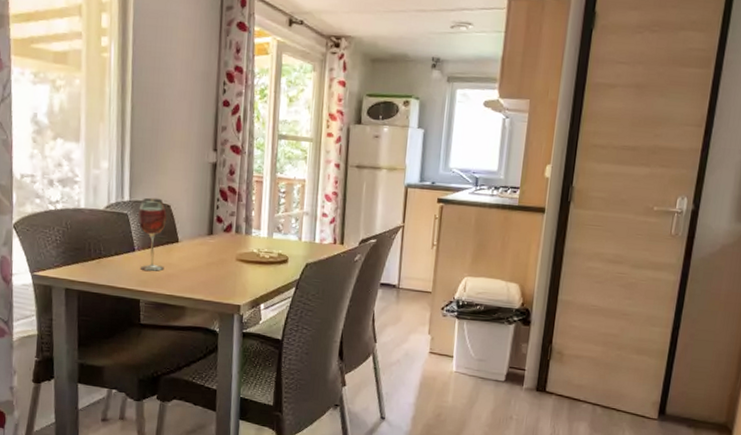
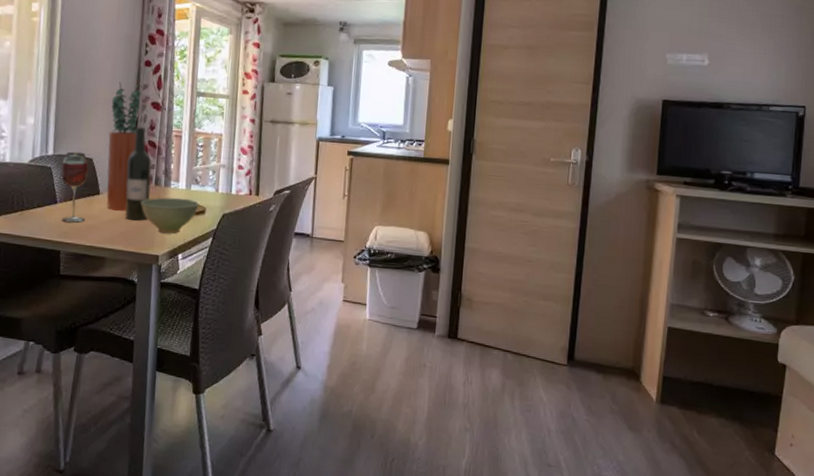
vase: none [185,121,221,260] -> present [106,80,143,211]
wine bottle: none [204,171,233,270] -> present [124,126,153,221]
bowl: none [221,246,282,284] -> present [141,197,199,234]

